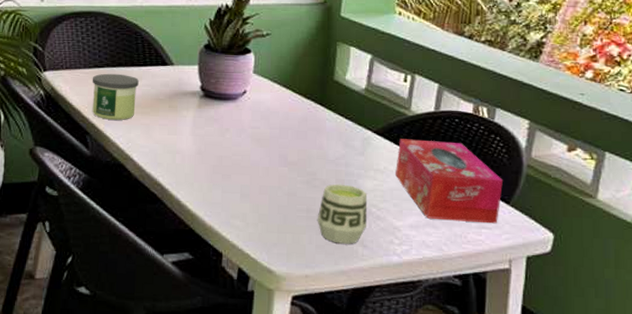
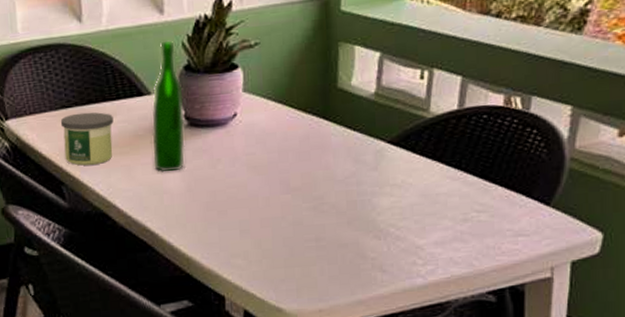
wine bottle: none [170,23,202,135] -> present [152,41,185,173]
cup: present [317,184,368,244] -> none [328,205,386,272]
tissue box: present [396,139,503,224] -> none [415,142,542,233]

